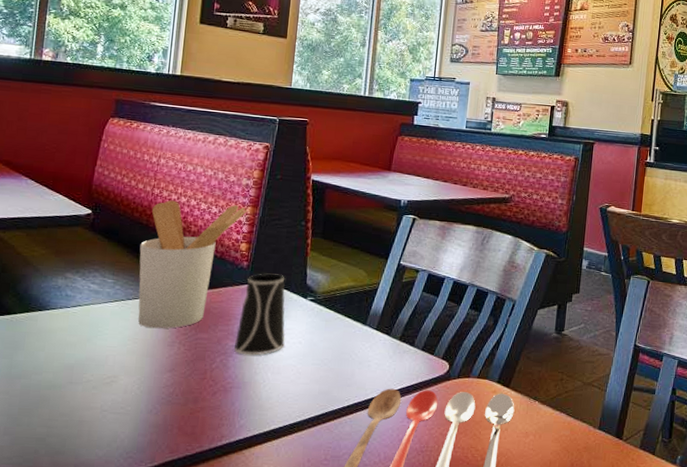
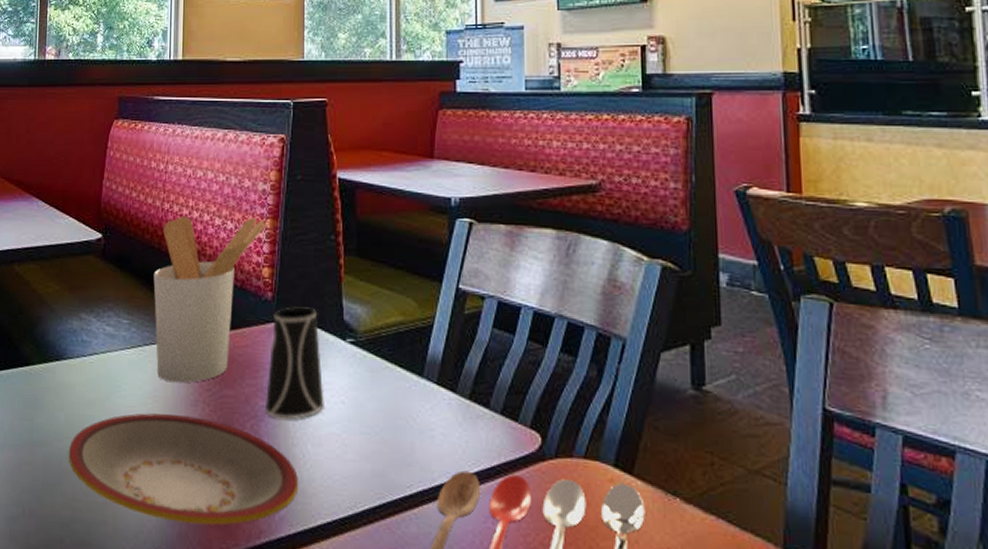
plate: none [46,352,258,434] -> present [68,413,299,525]

